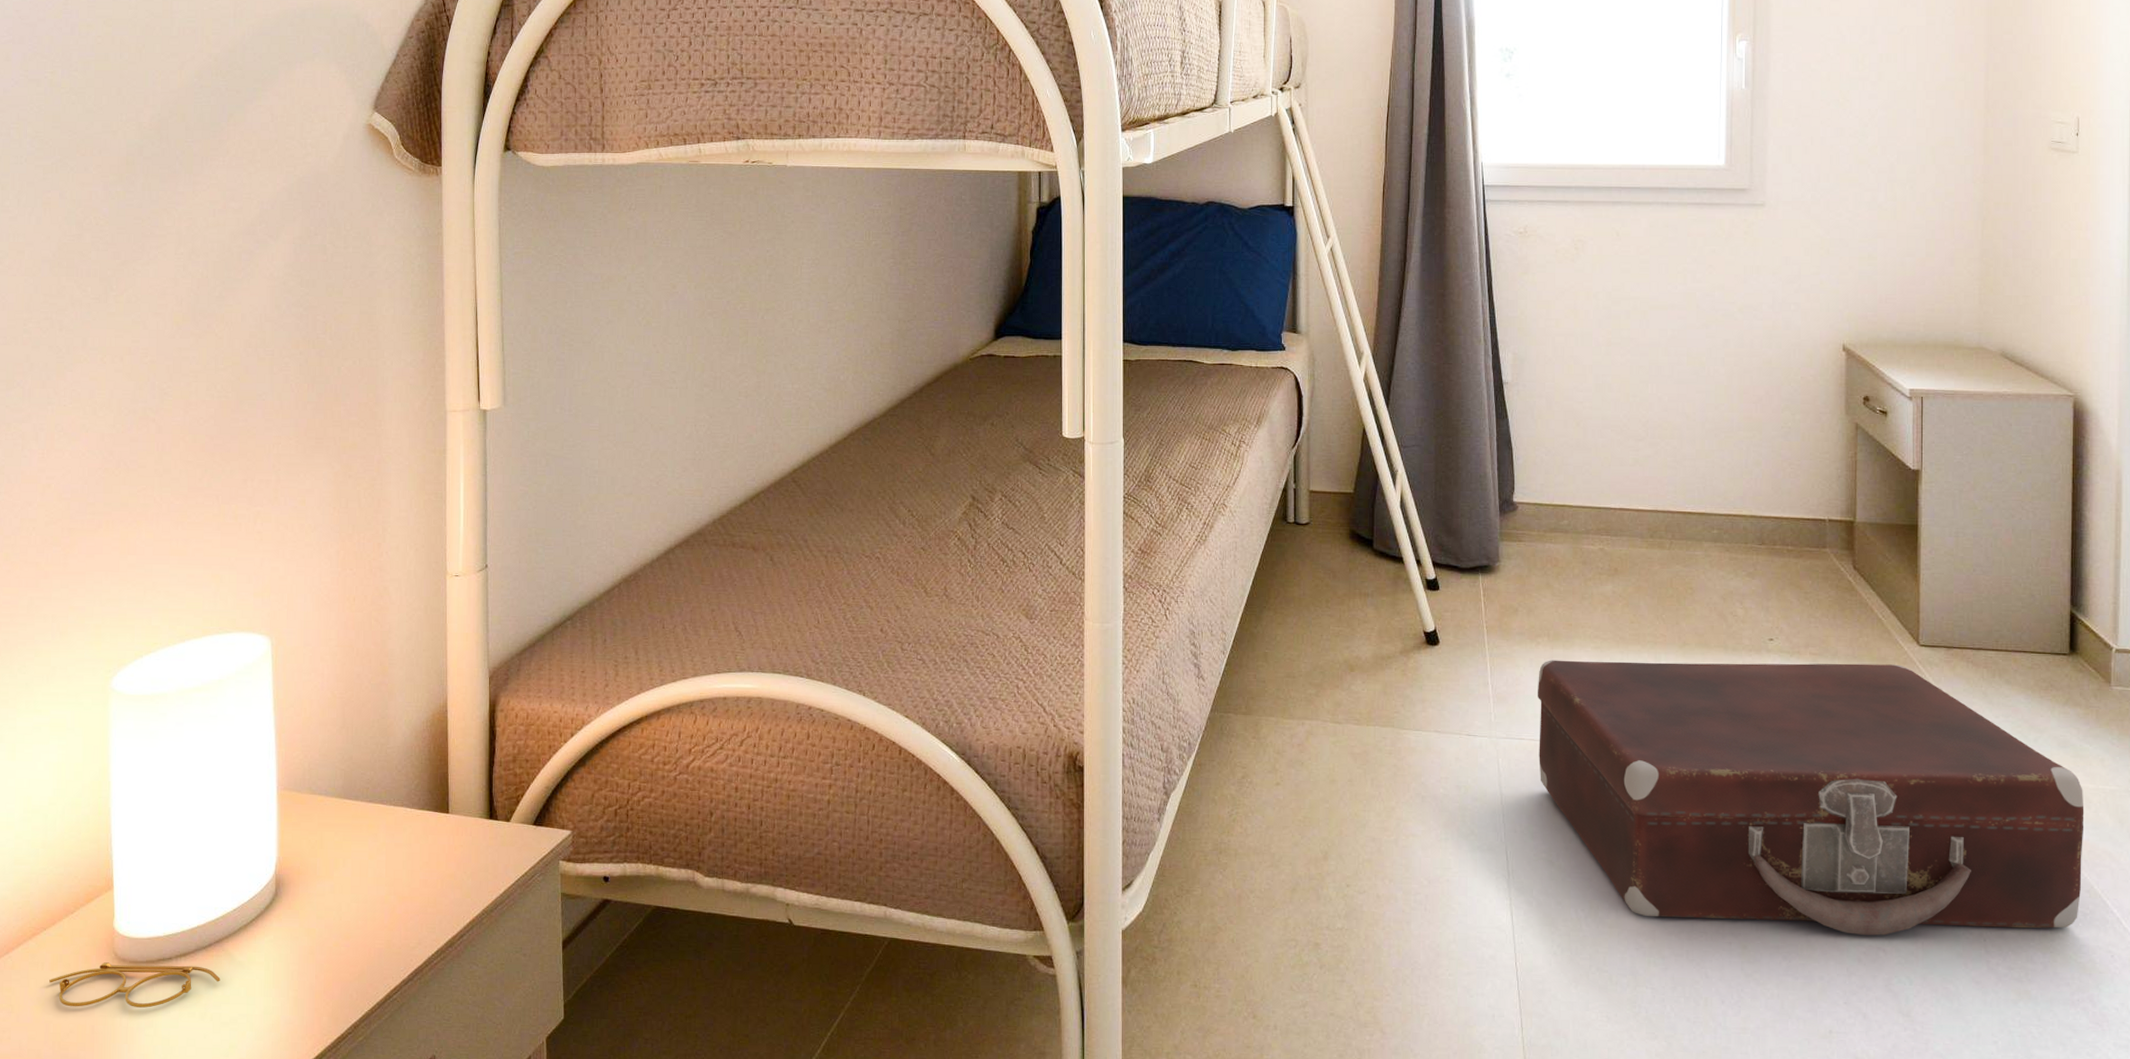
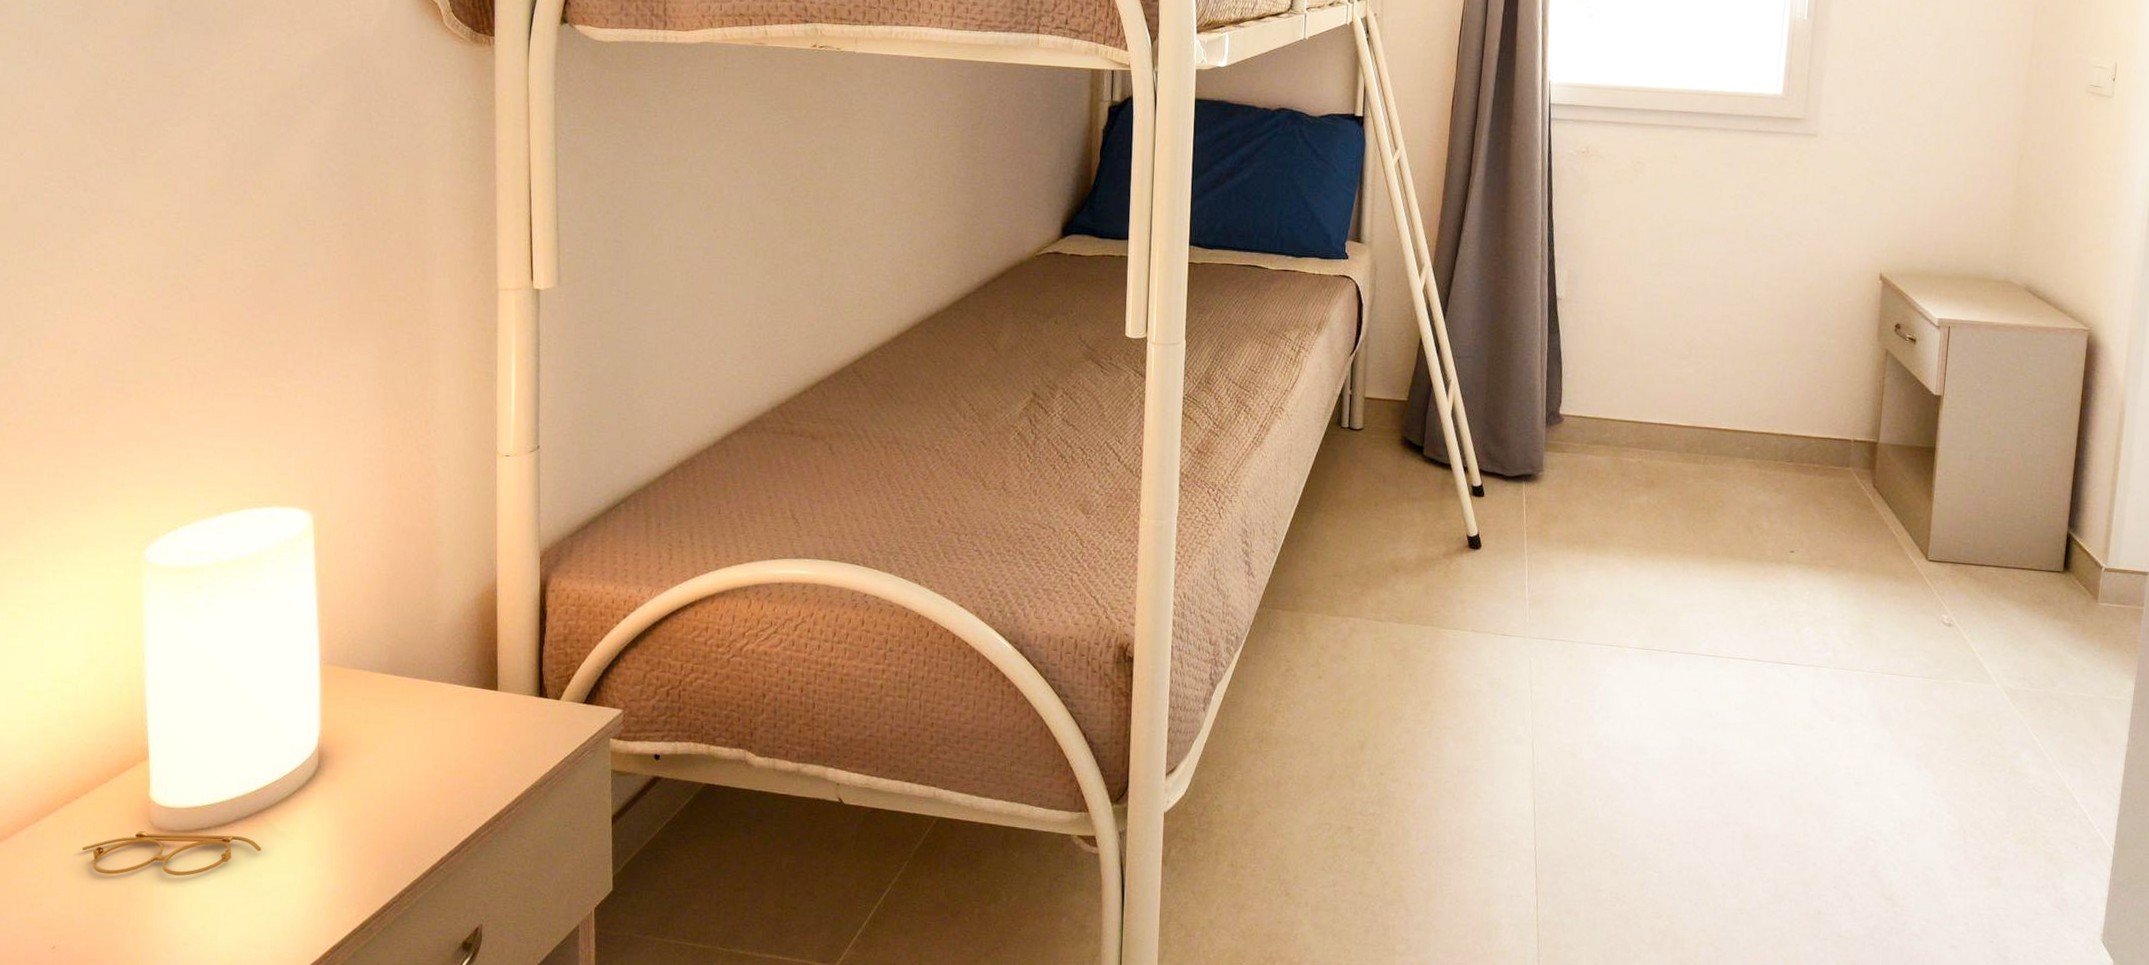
suitcase: present [1538,660,2085,936] -> none [1568,566,2064,827]

